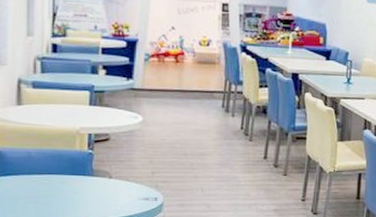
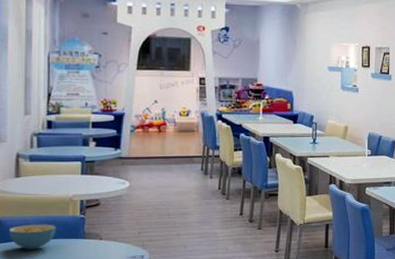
cereal bowl: none [9,157,63,186] -> present [8,224,57,250]

